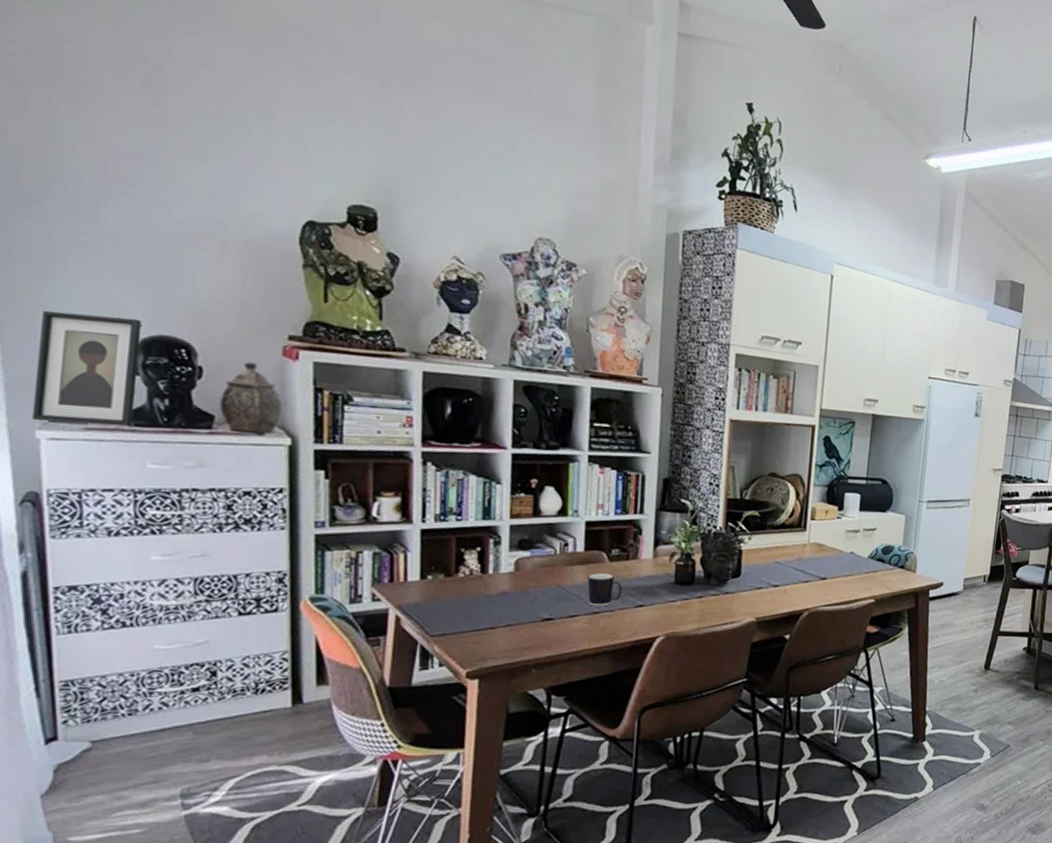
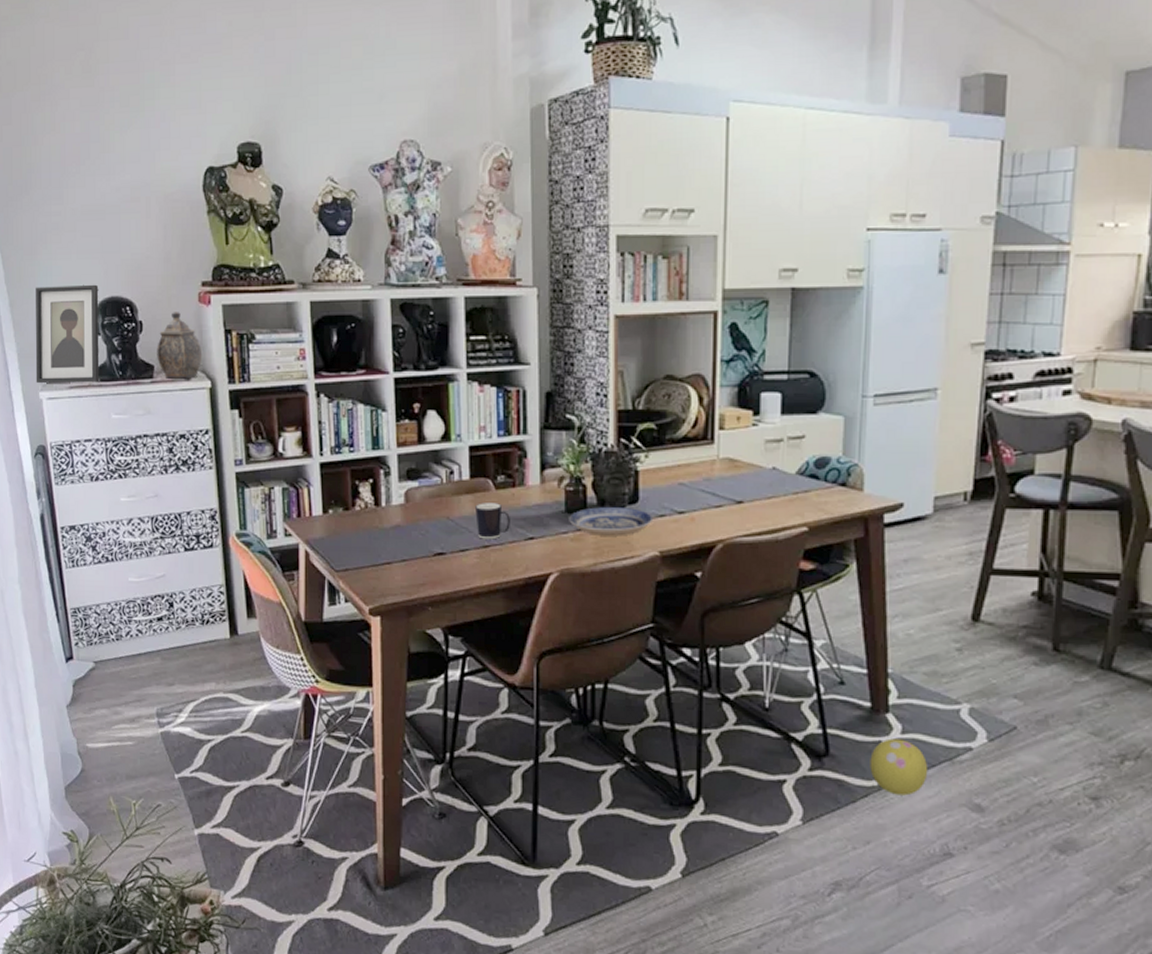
plate: none [677,579,751,605] -> present [569,506,652,536]
toy ball: none [909,760,950,804] -> present [870,738,928,796]

